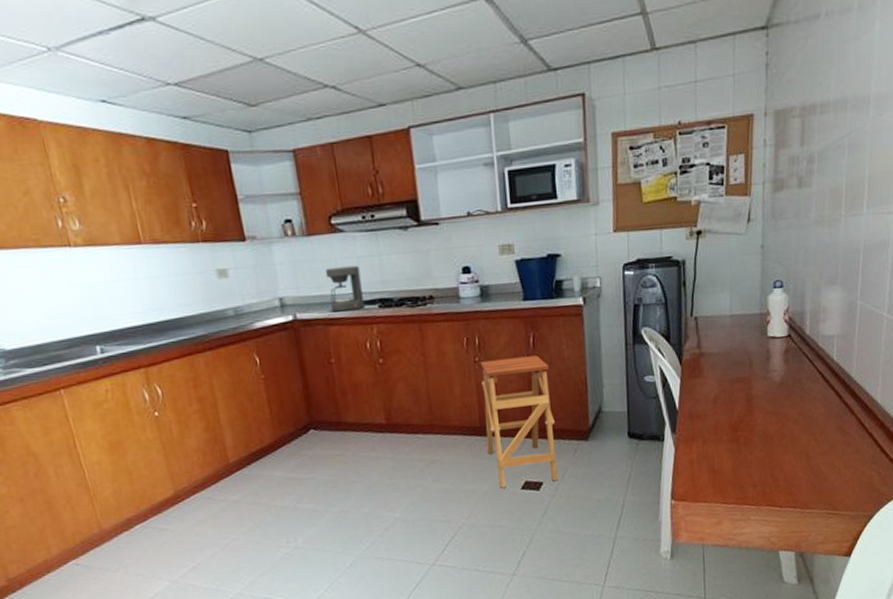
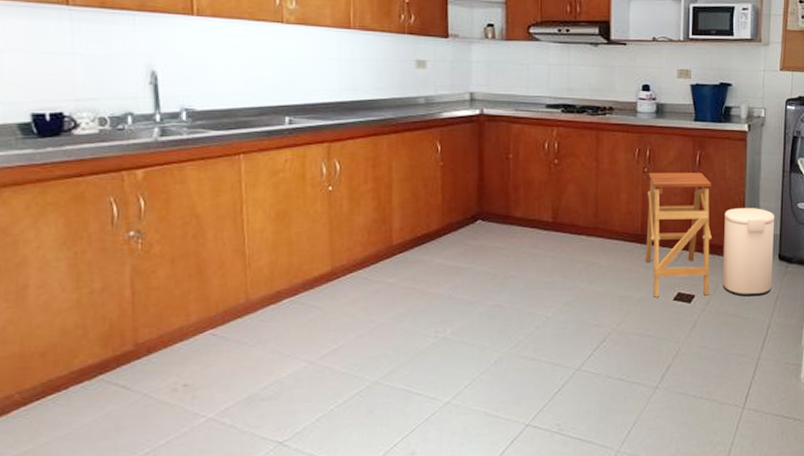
coffee maker: present [325,265,364,312] -> none [517,71,549,112]
pedal bin: none [566,386,623,479] -> present [722,208,775,297]

